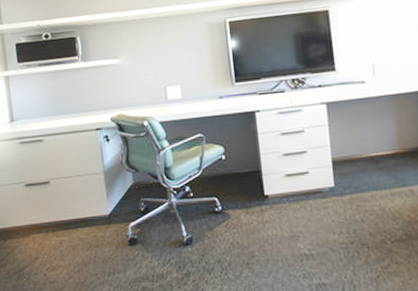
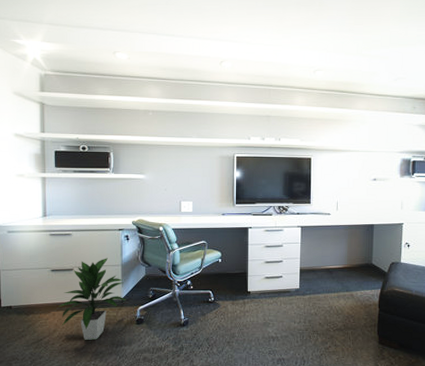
indoor plant: none [38,165,114,268] -> present [59,258,126,340]

